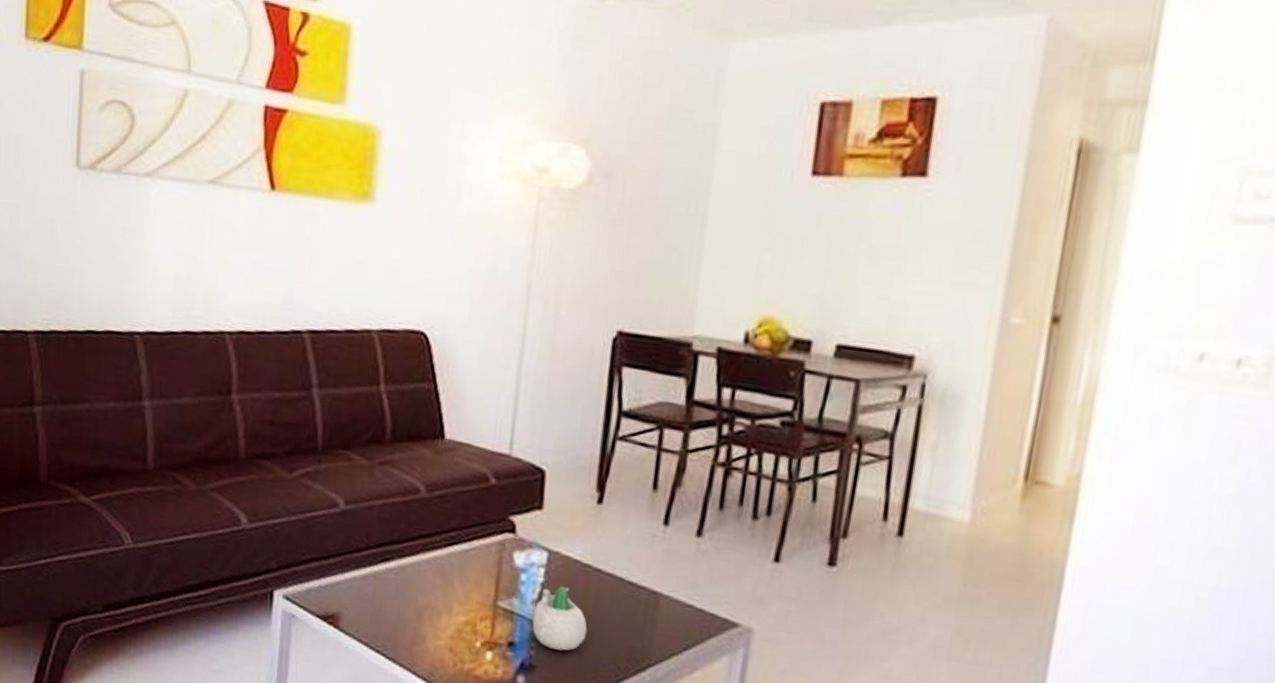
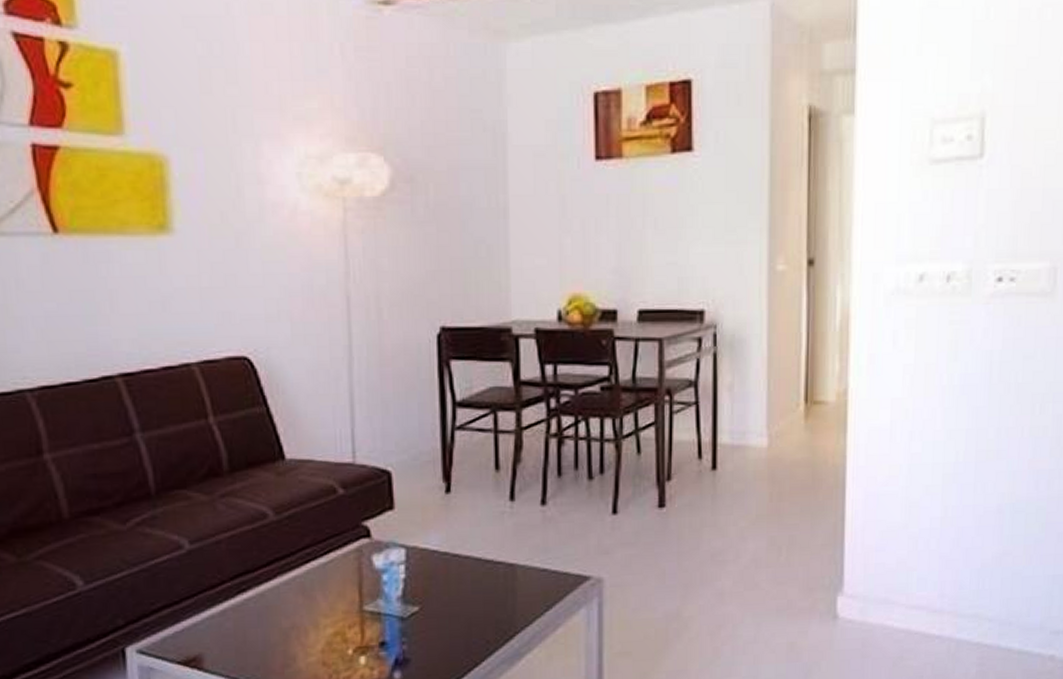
succulent planter: present [532,586,588,651] -> none [399,577,454,639]

